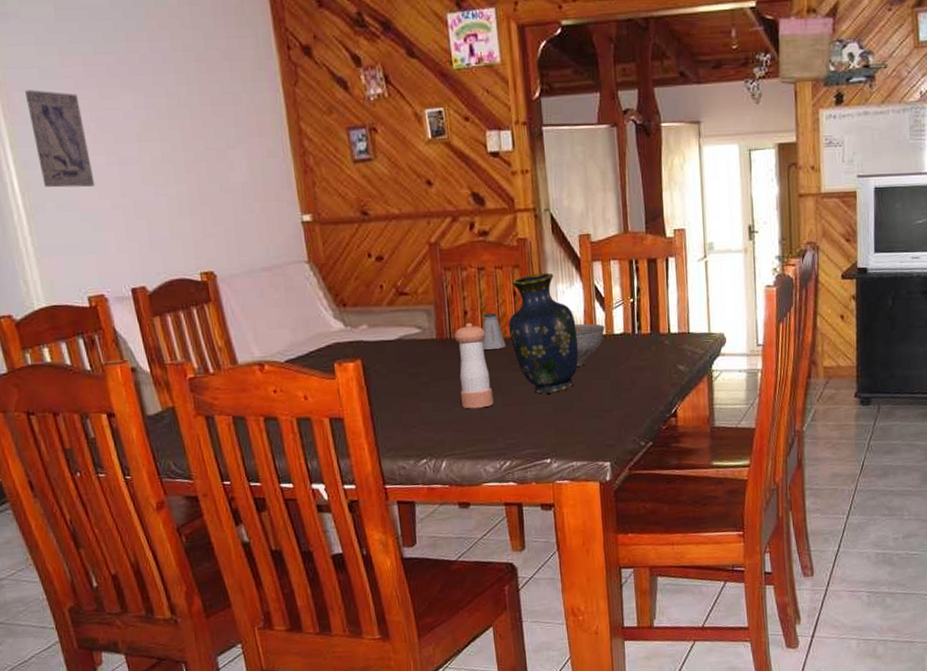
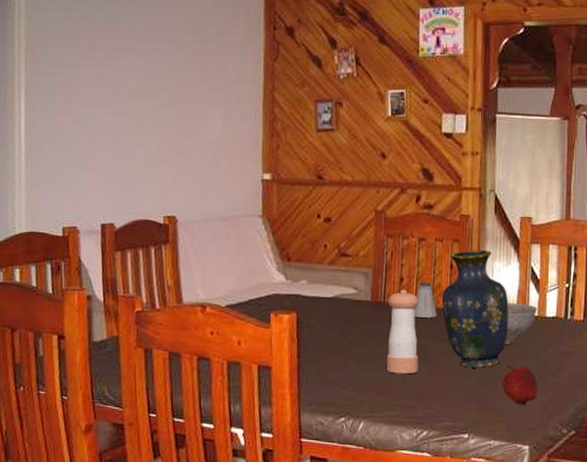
wall art: present [24,90,95,188] -> none [45,47,89,132]
apple: none [577,386,613,424] -> present [502,366,538,405]

